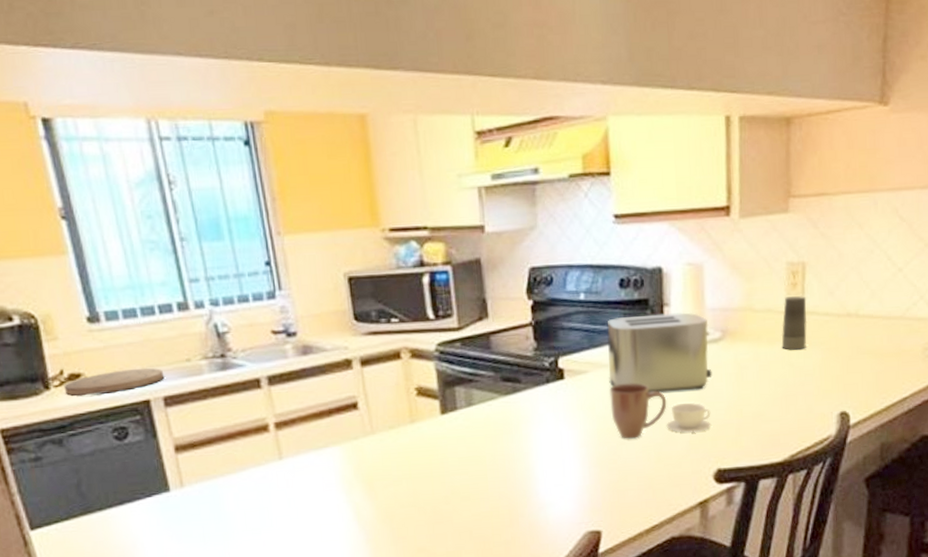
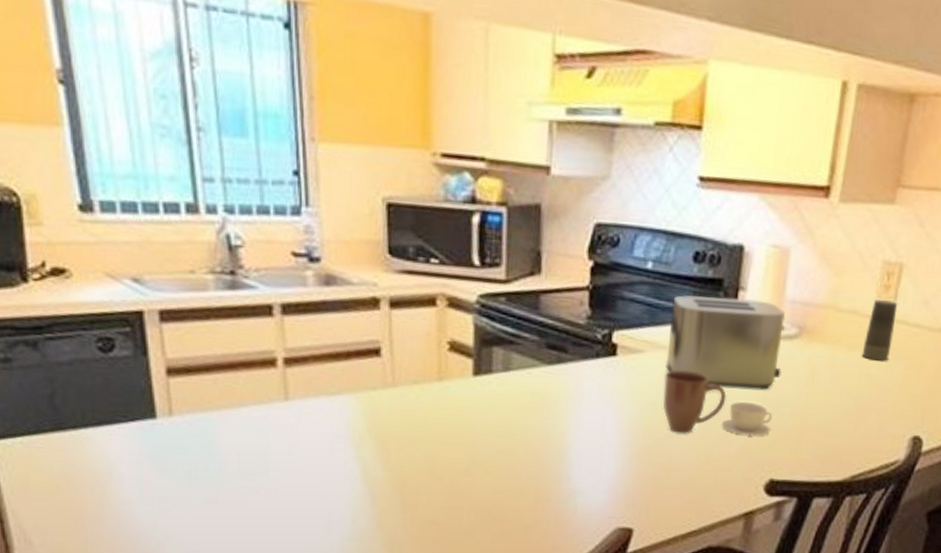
cutting board: present [64,368,165,396] -> none [45,272,163,297]

